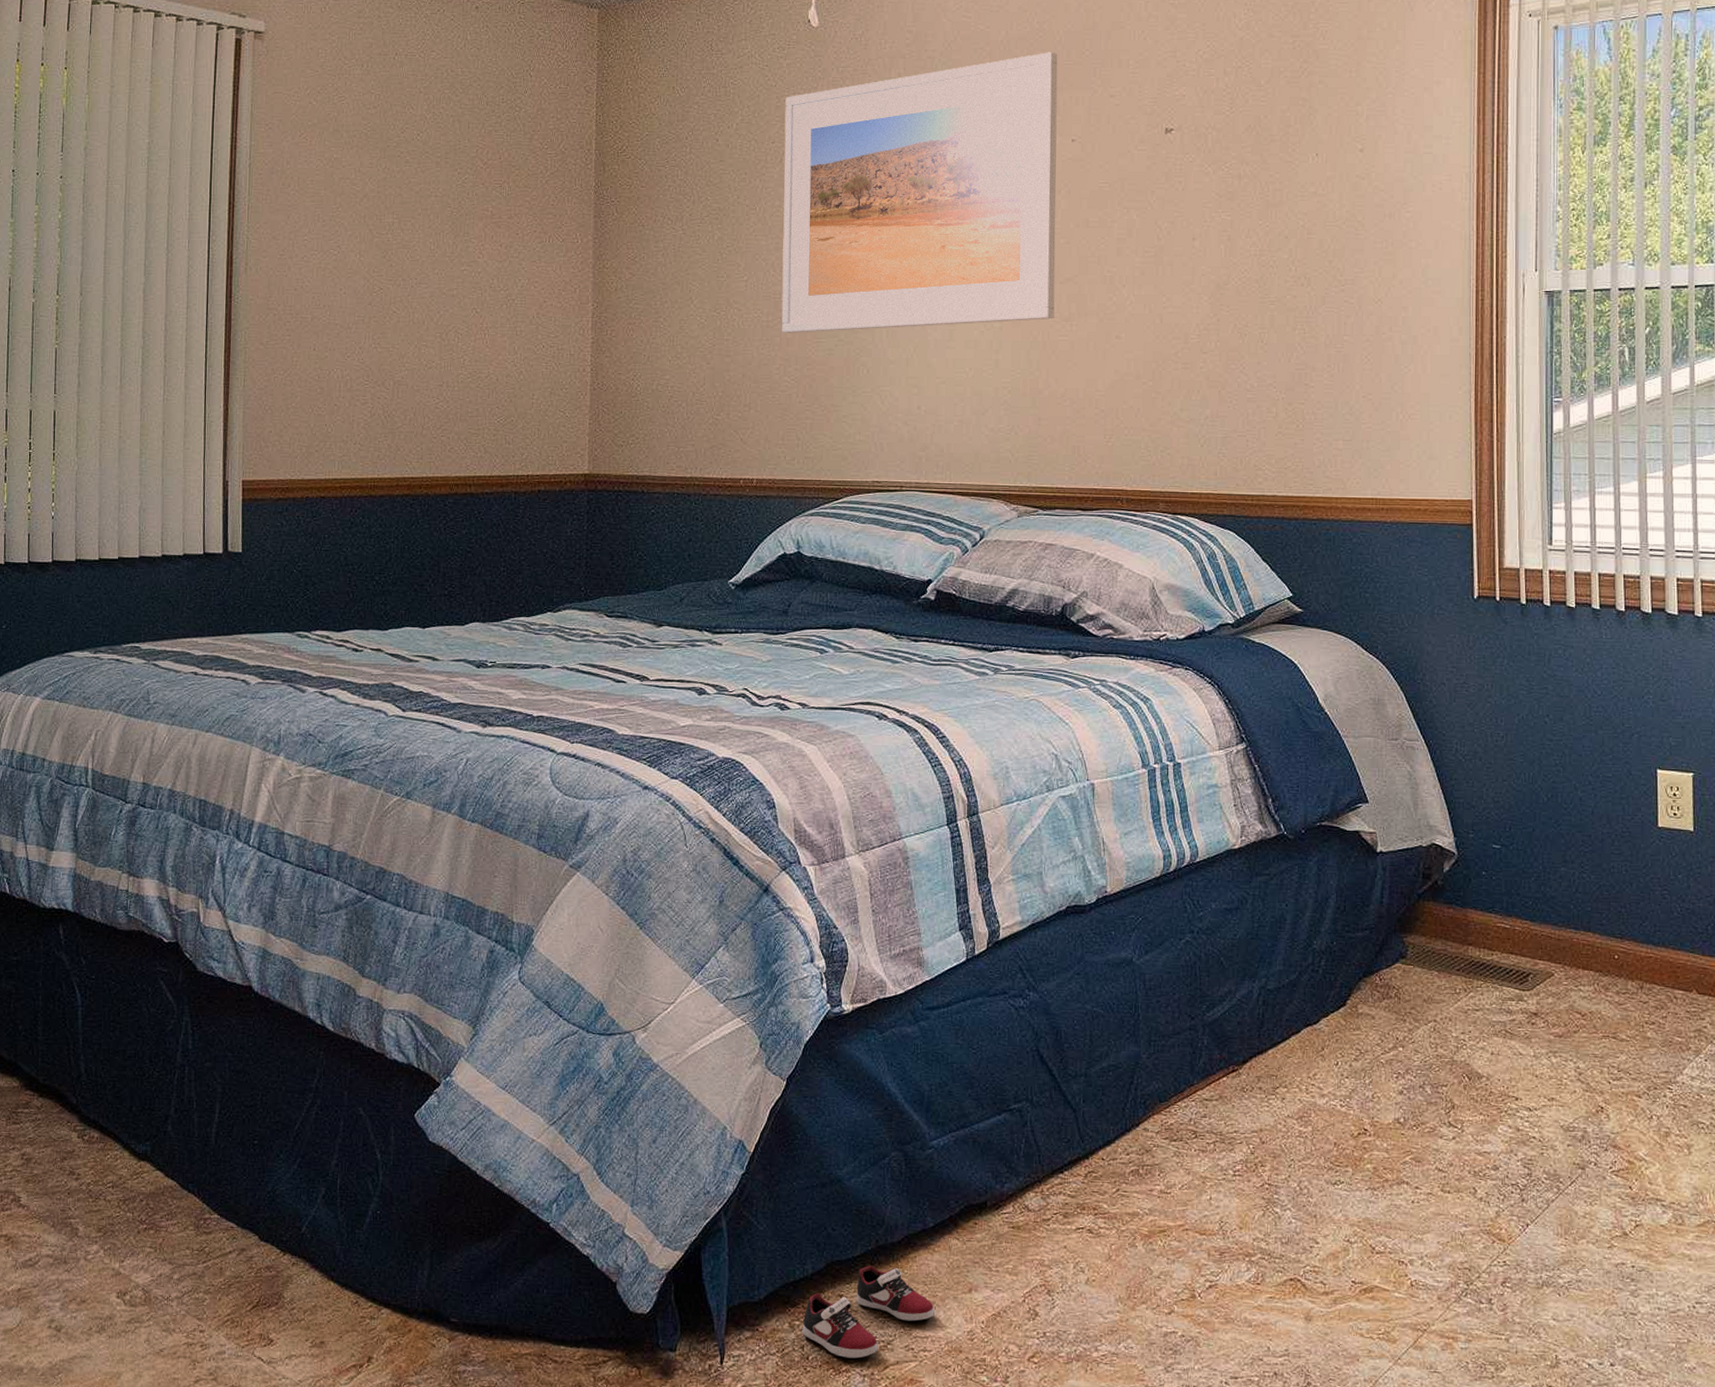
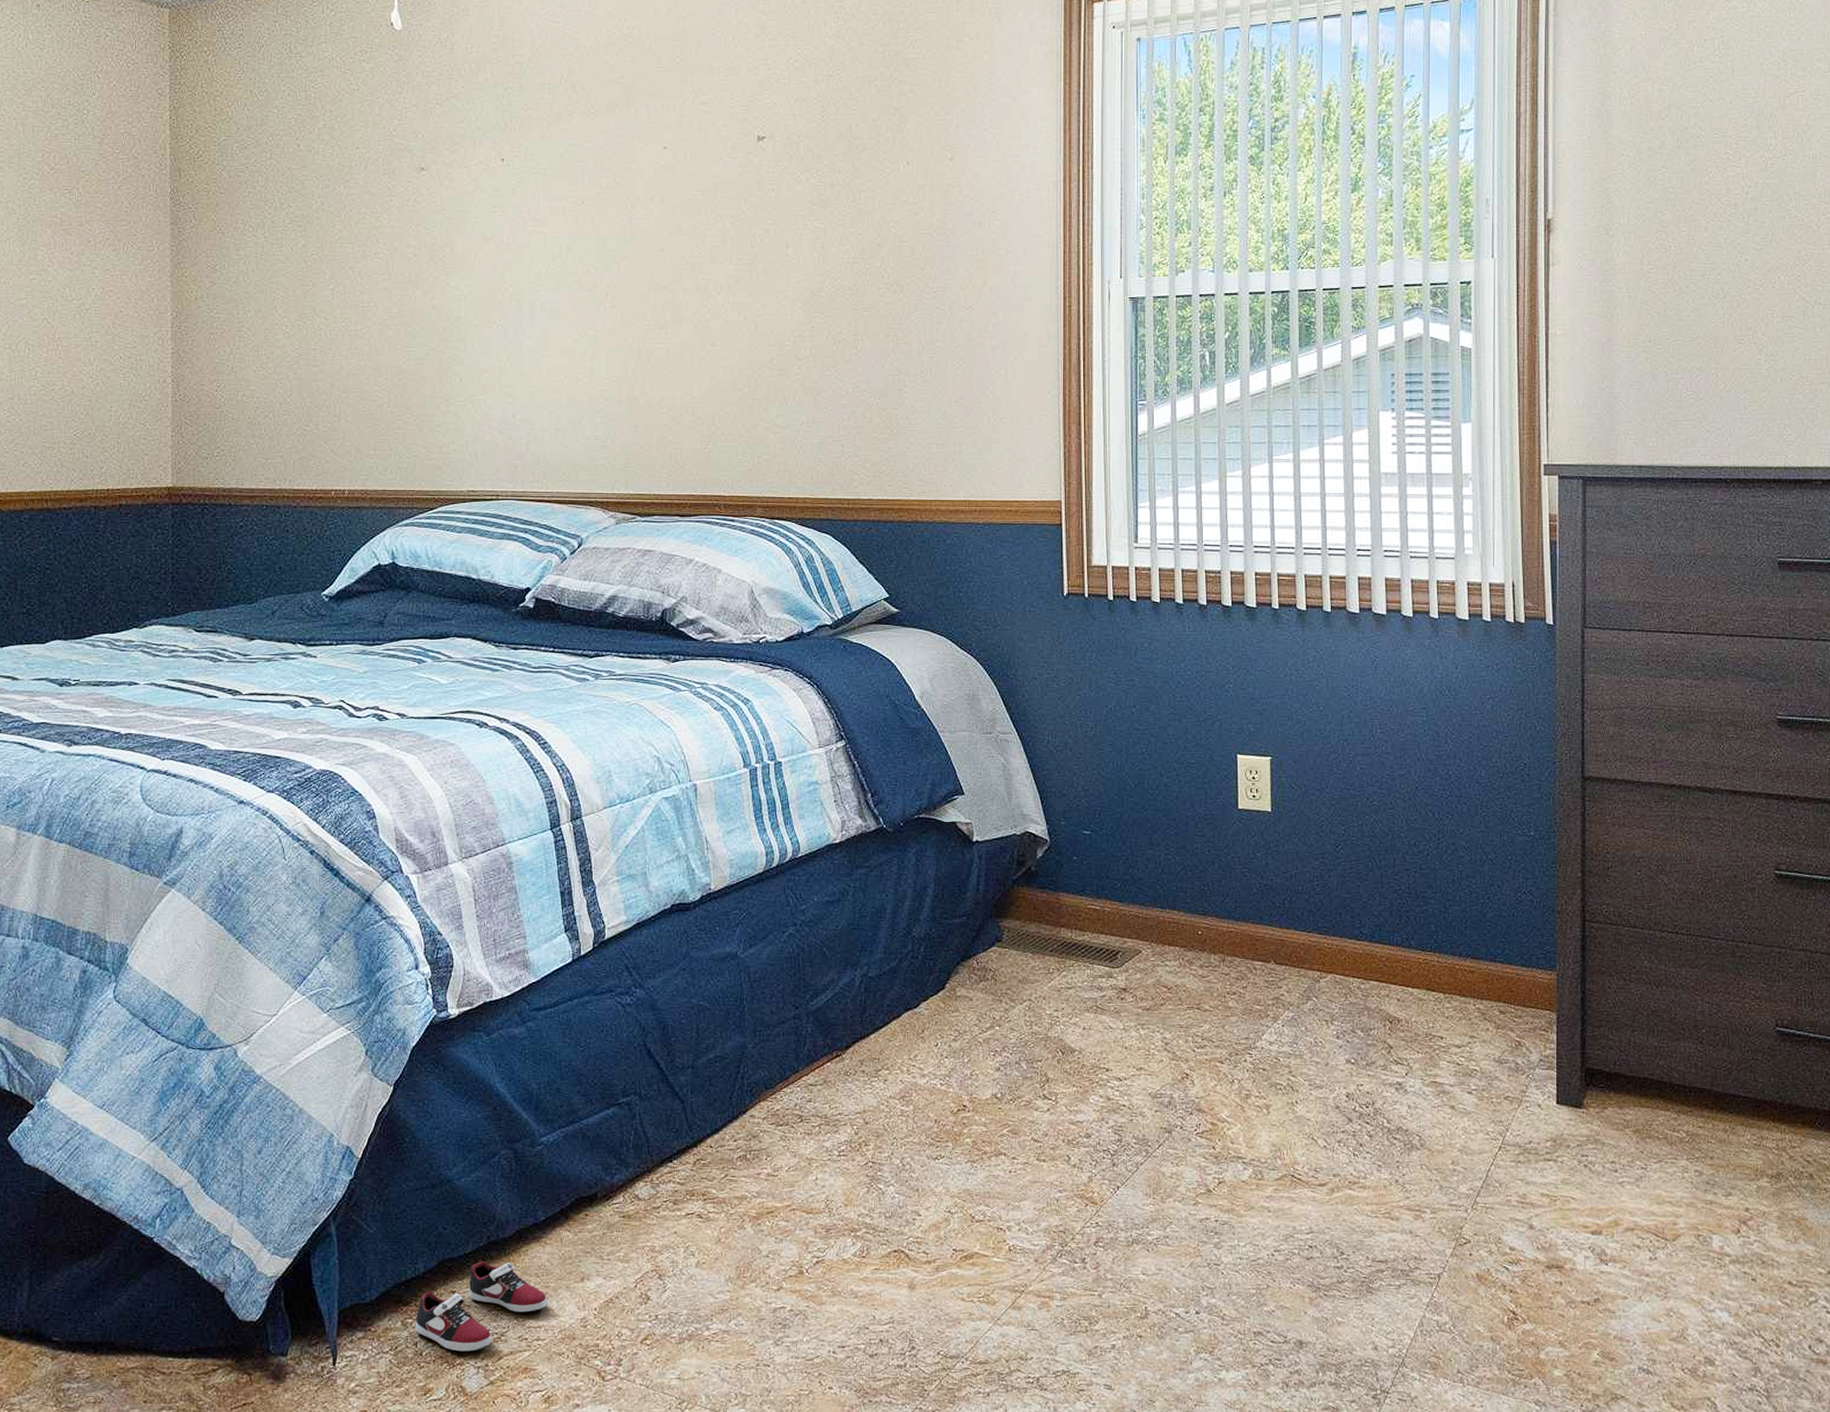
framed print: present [781,52,1058,333] -> none [369,58,649,342]

